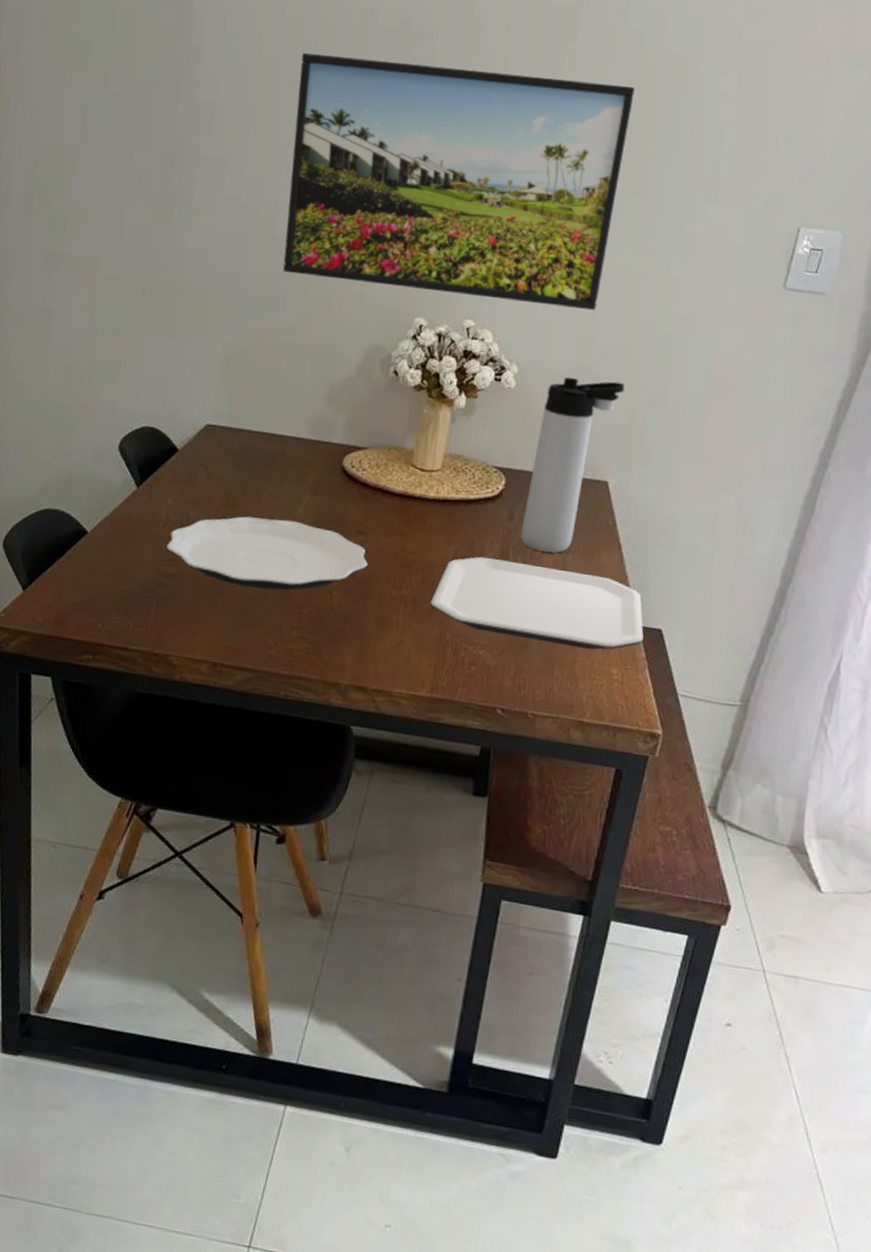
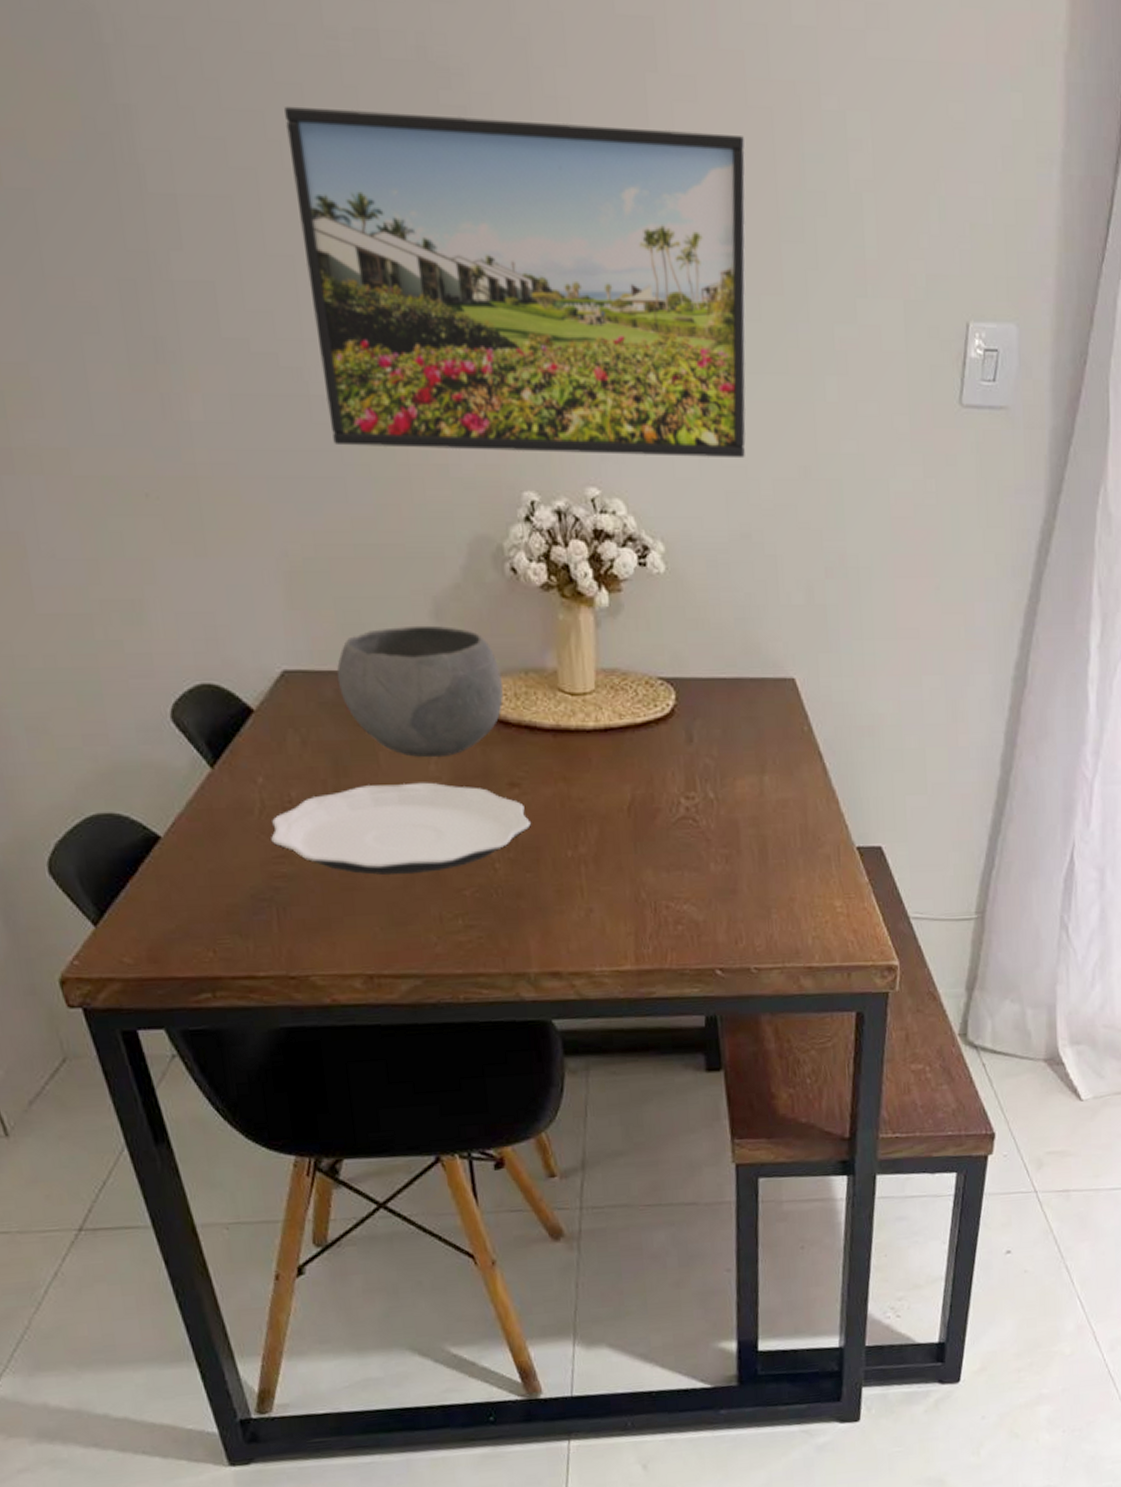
bowl: none [244,403,370,504] -> present [336,625,504,758]
plate: present [430,556,644,650] -> none [615,792,863,884]
thermos bottle: present [521,377,625,553] -> none [704,550,796,776]

